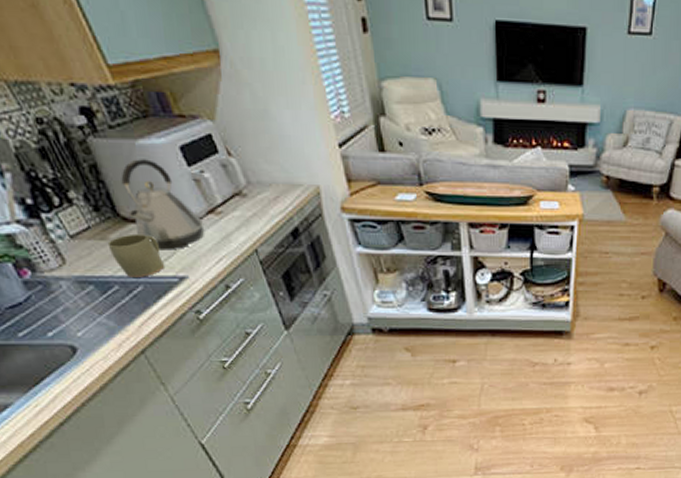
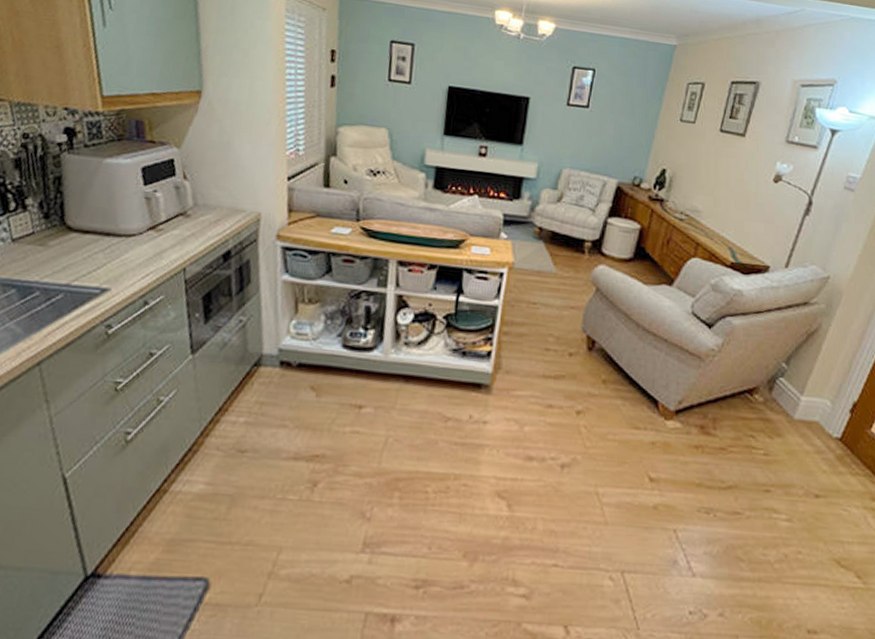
mug: present [107,233,164,277] -> none [44,242,93,286]
kettle: present [121,159,206,250] -> none [74,175,143,261]

